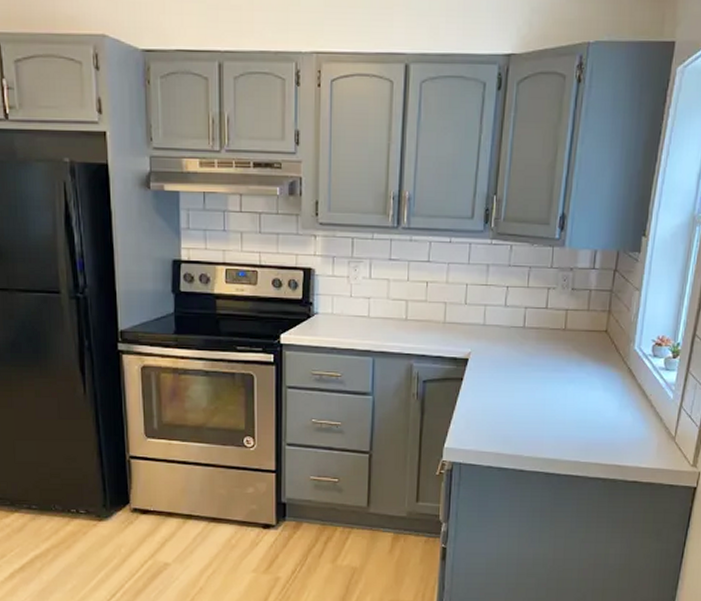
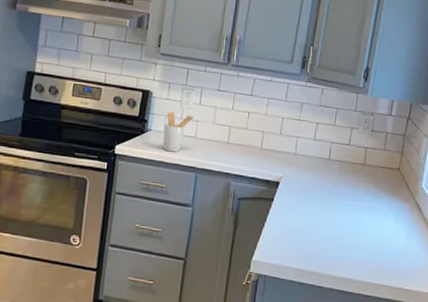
utensil holder: none [332,289,364,336] -> present [162,111,194,153]

